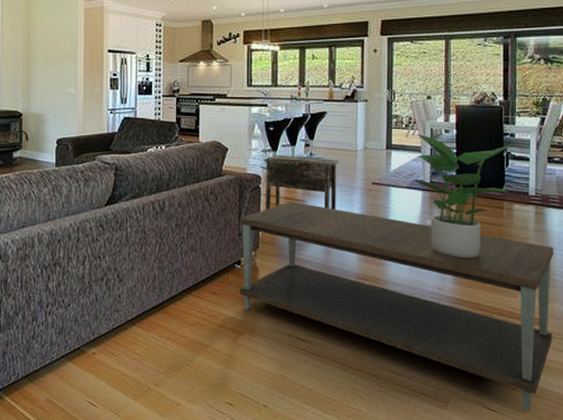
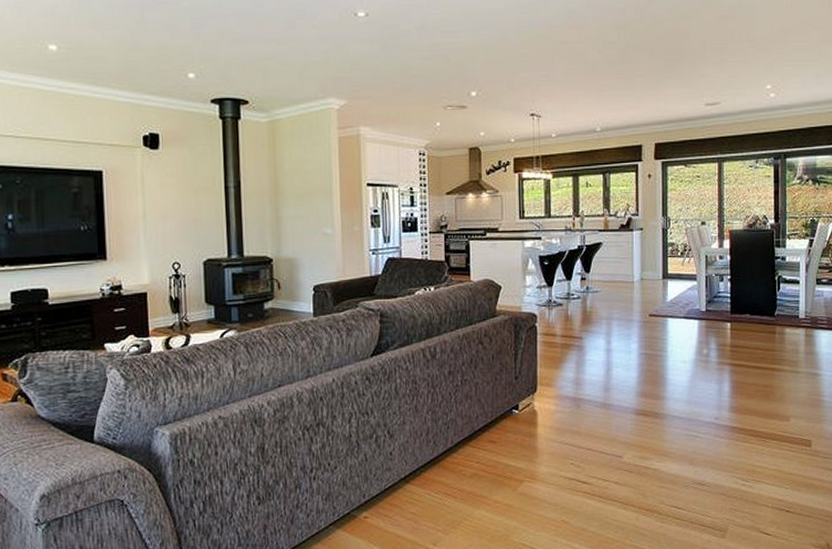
coffee table: present [239,202,554,412] -> none [517,339,823,532]
side table: present [264,155,339,210] -> none [539,290,616,350]
potted plant: present [414,134,512,259] -> none [690,261,783,387]

